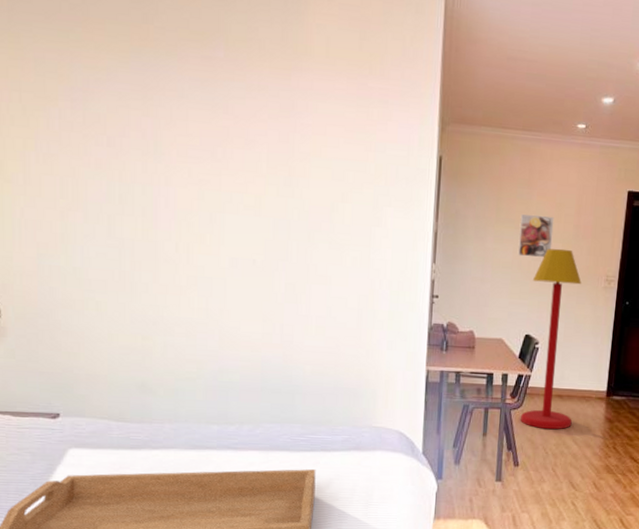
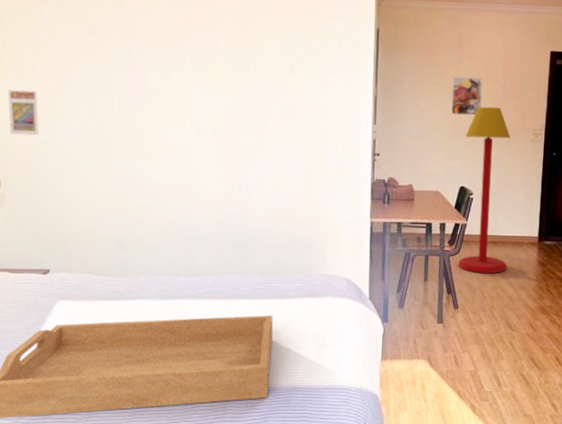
trading card display case: none [9,205,47,260] -> present [7,89,39,136]

